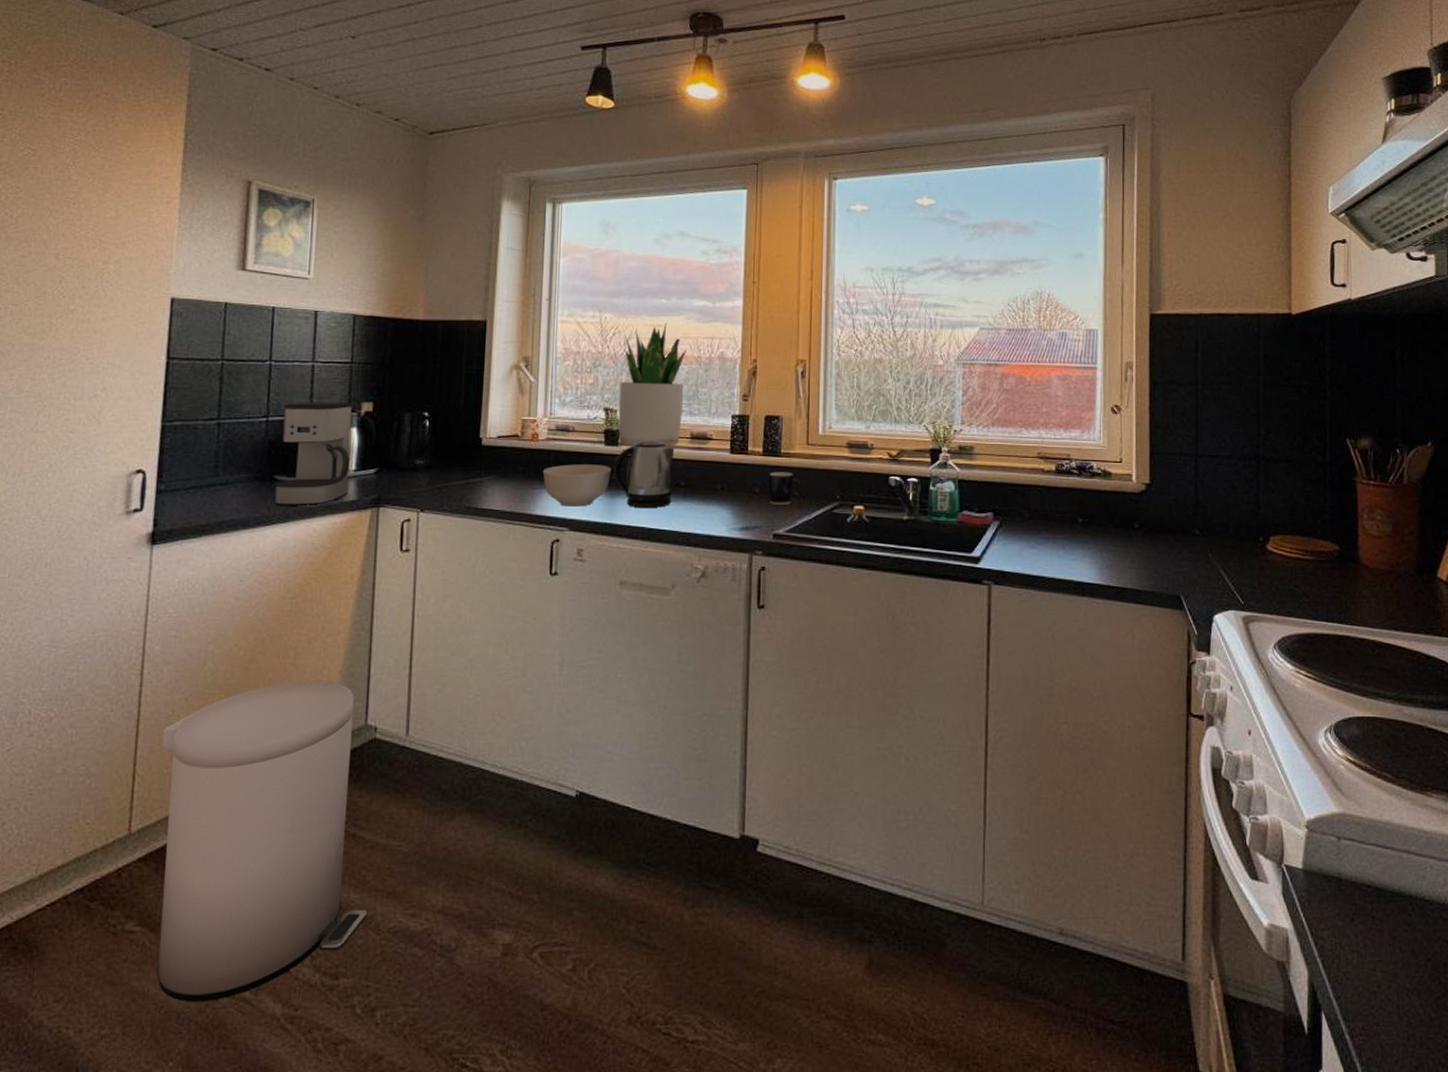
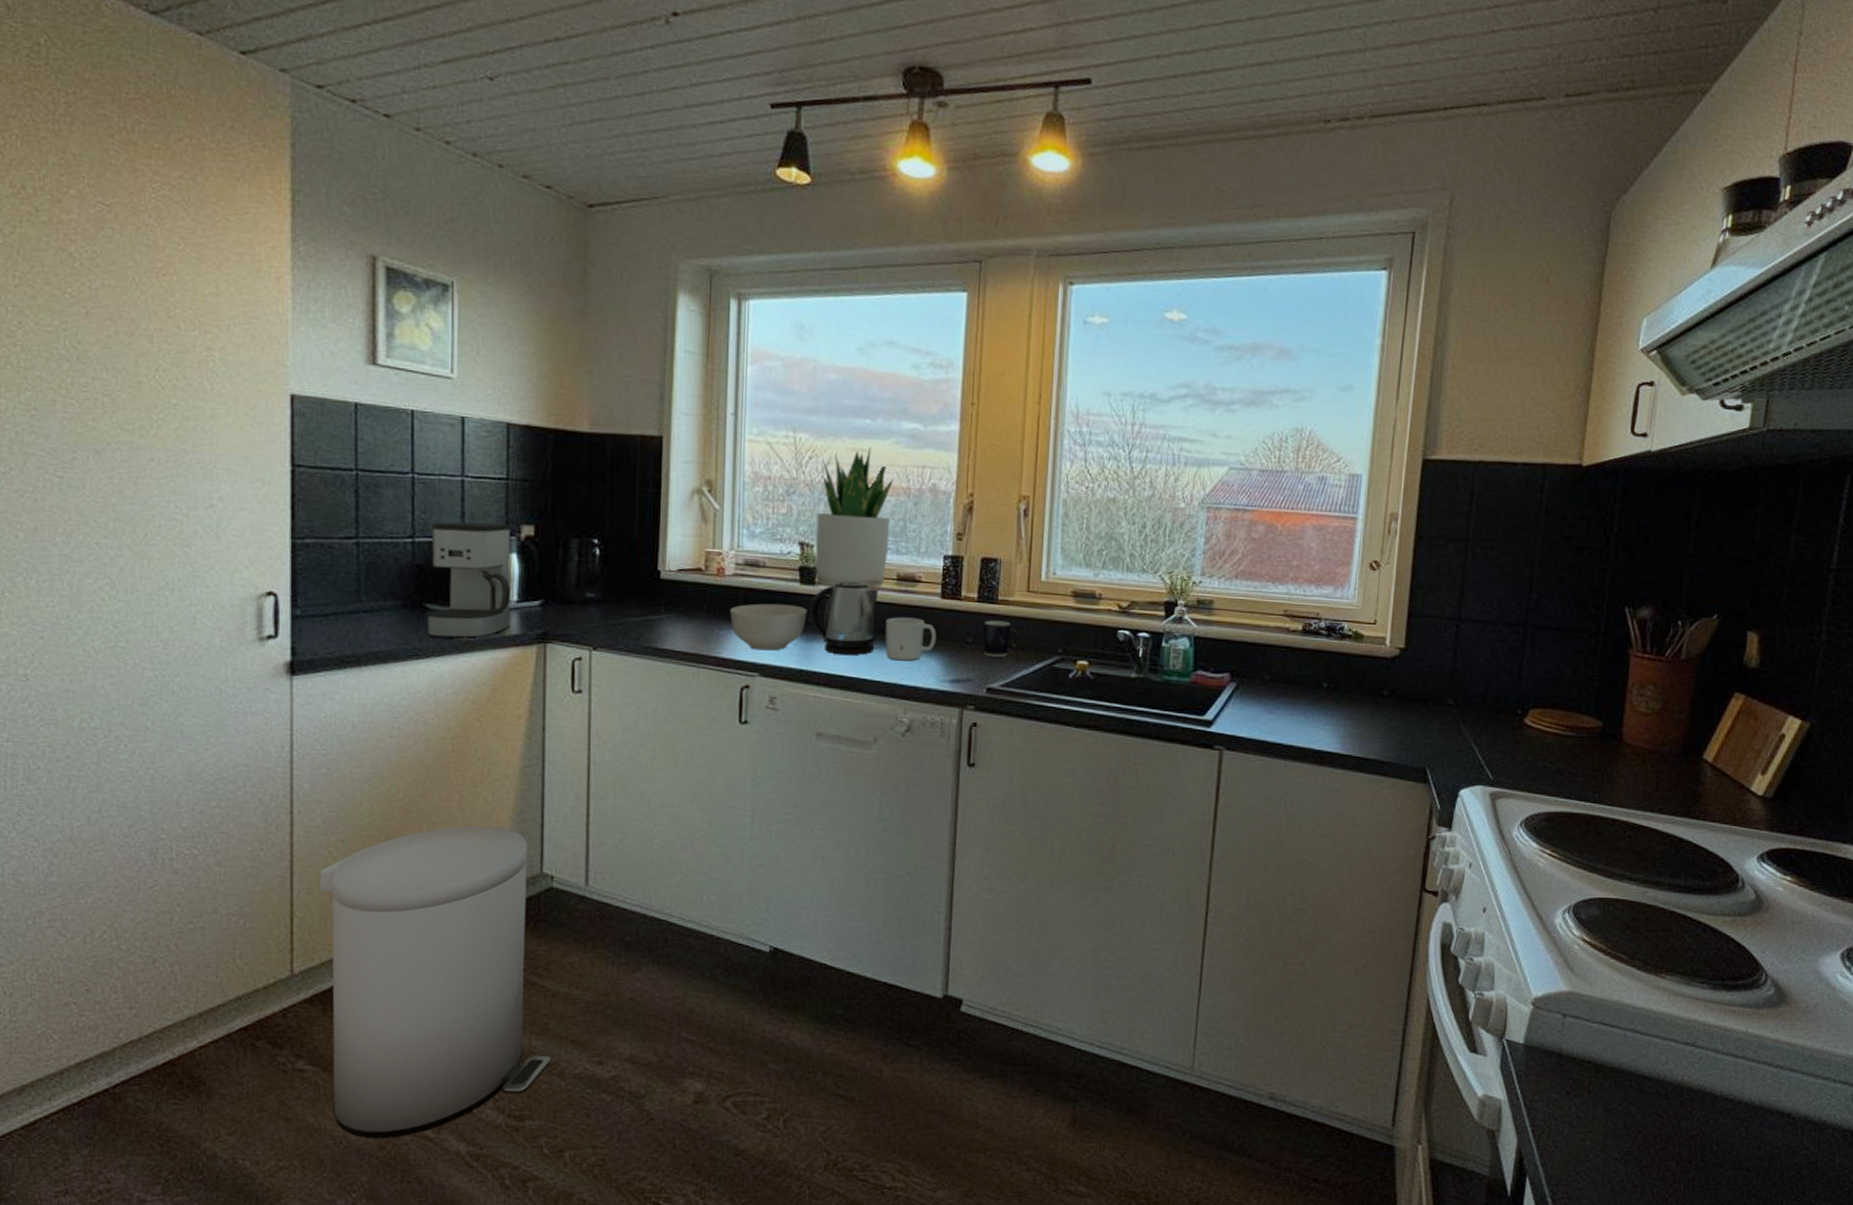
mug: none [681,472,727,512] -> present [885,617,937,661]

